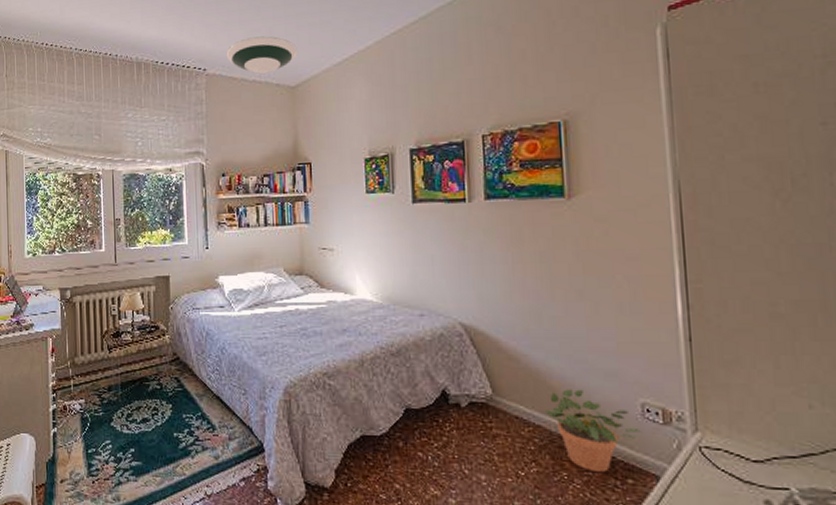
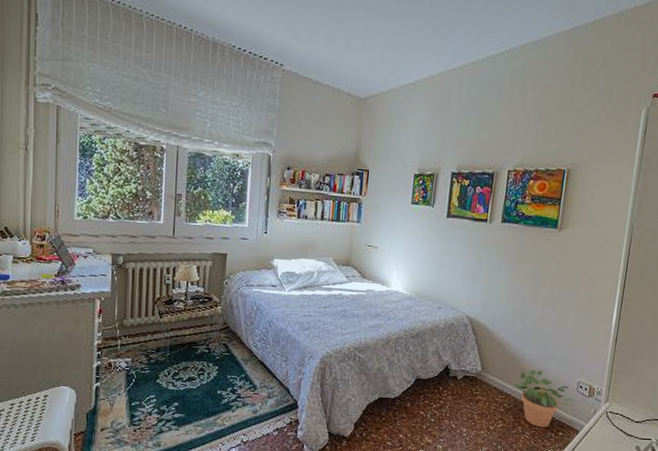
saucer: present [226,36,297,74] -> none [304,43,371,81]

